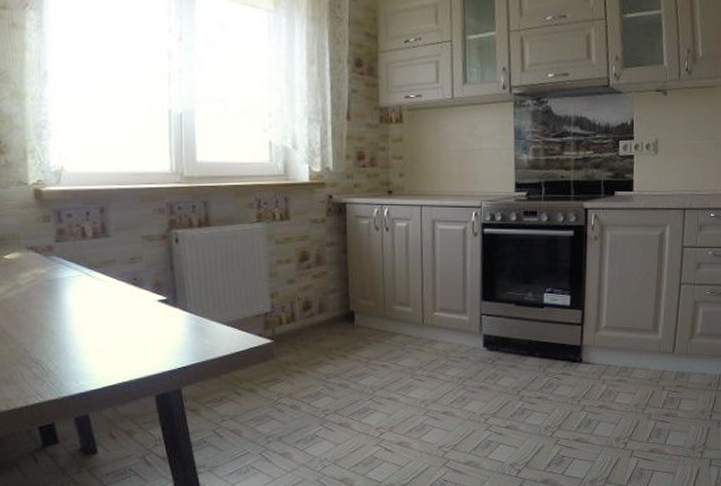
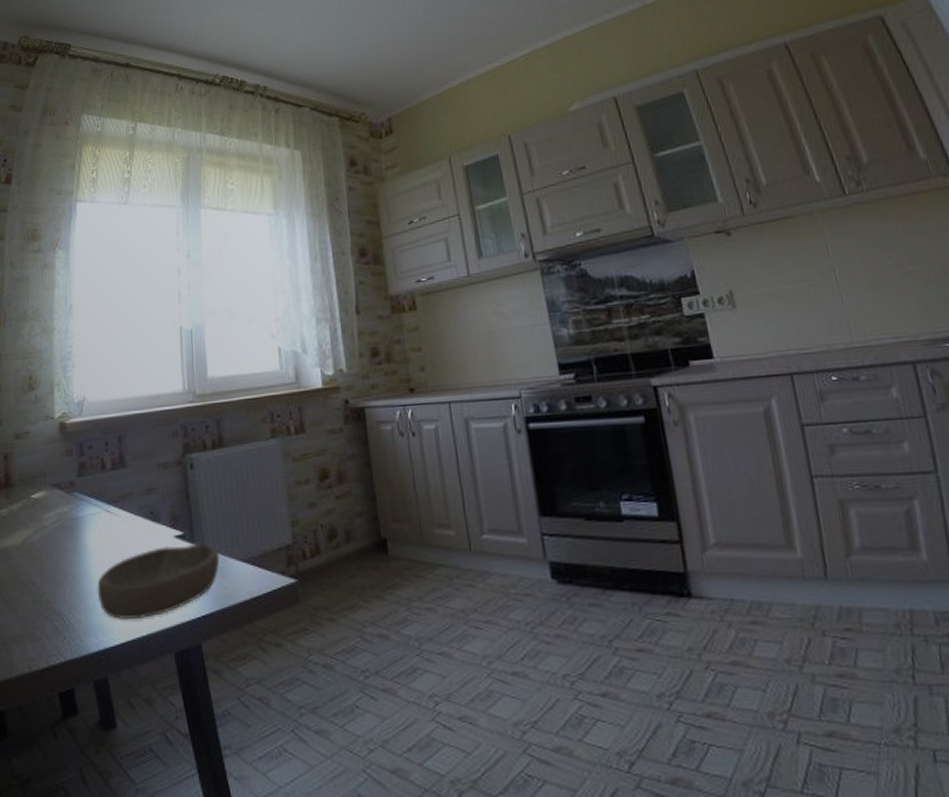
bowl: none [78,306,202,369] -> present [97,542,220,621]

